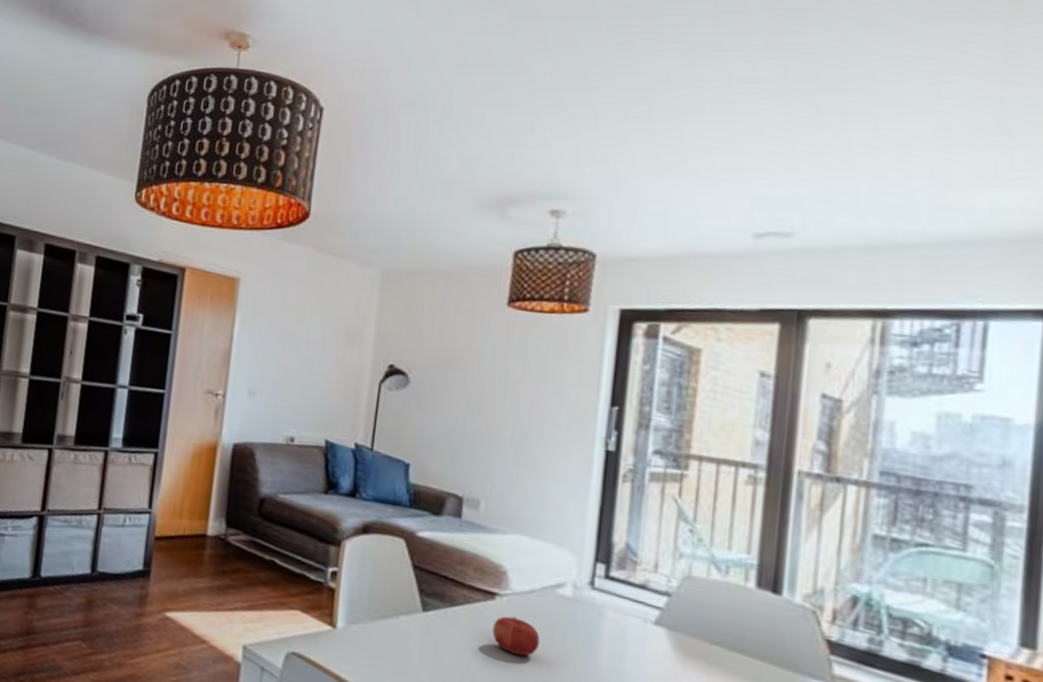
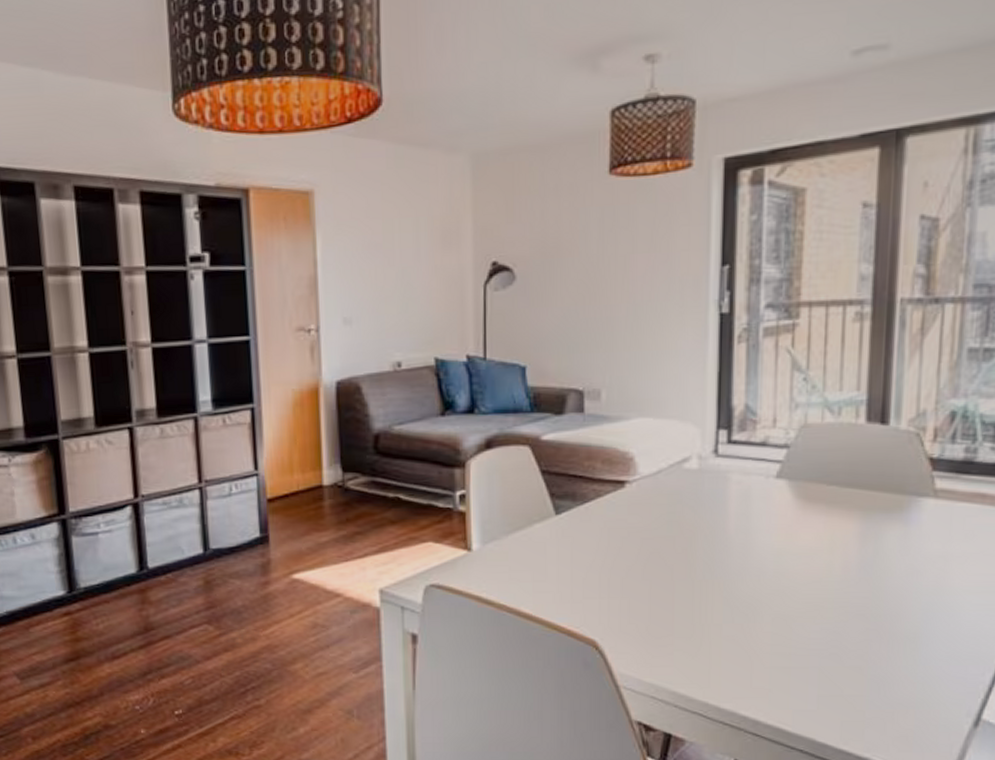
fruit: present [492,616,540,657] -> none [624,500,671,536]

